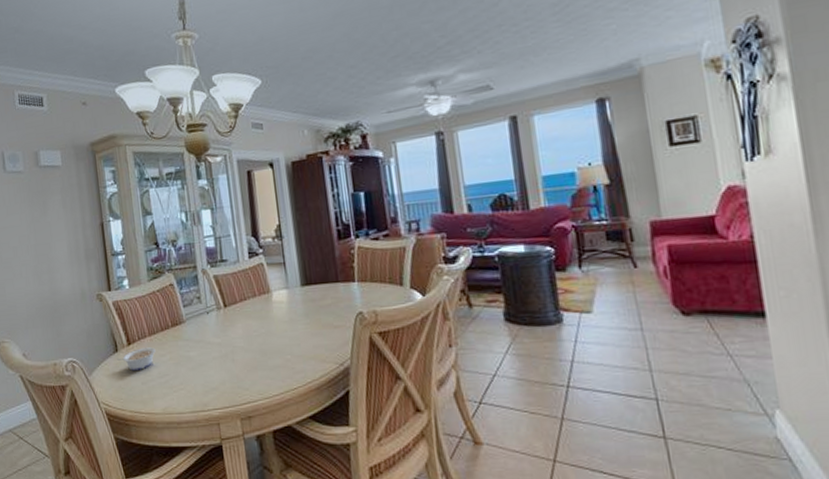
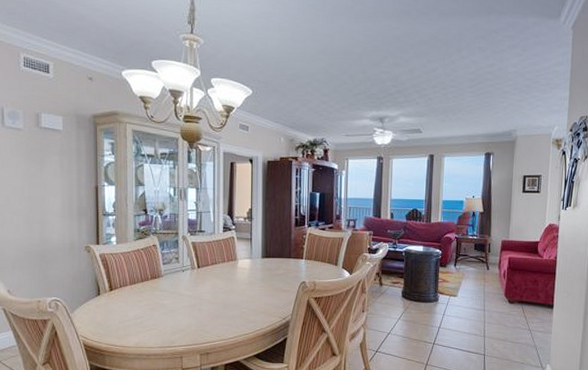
legume: present [117,347,156,371] -> none [99,294,134,312]

